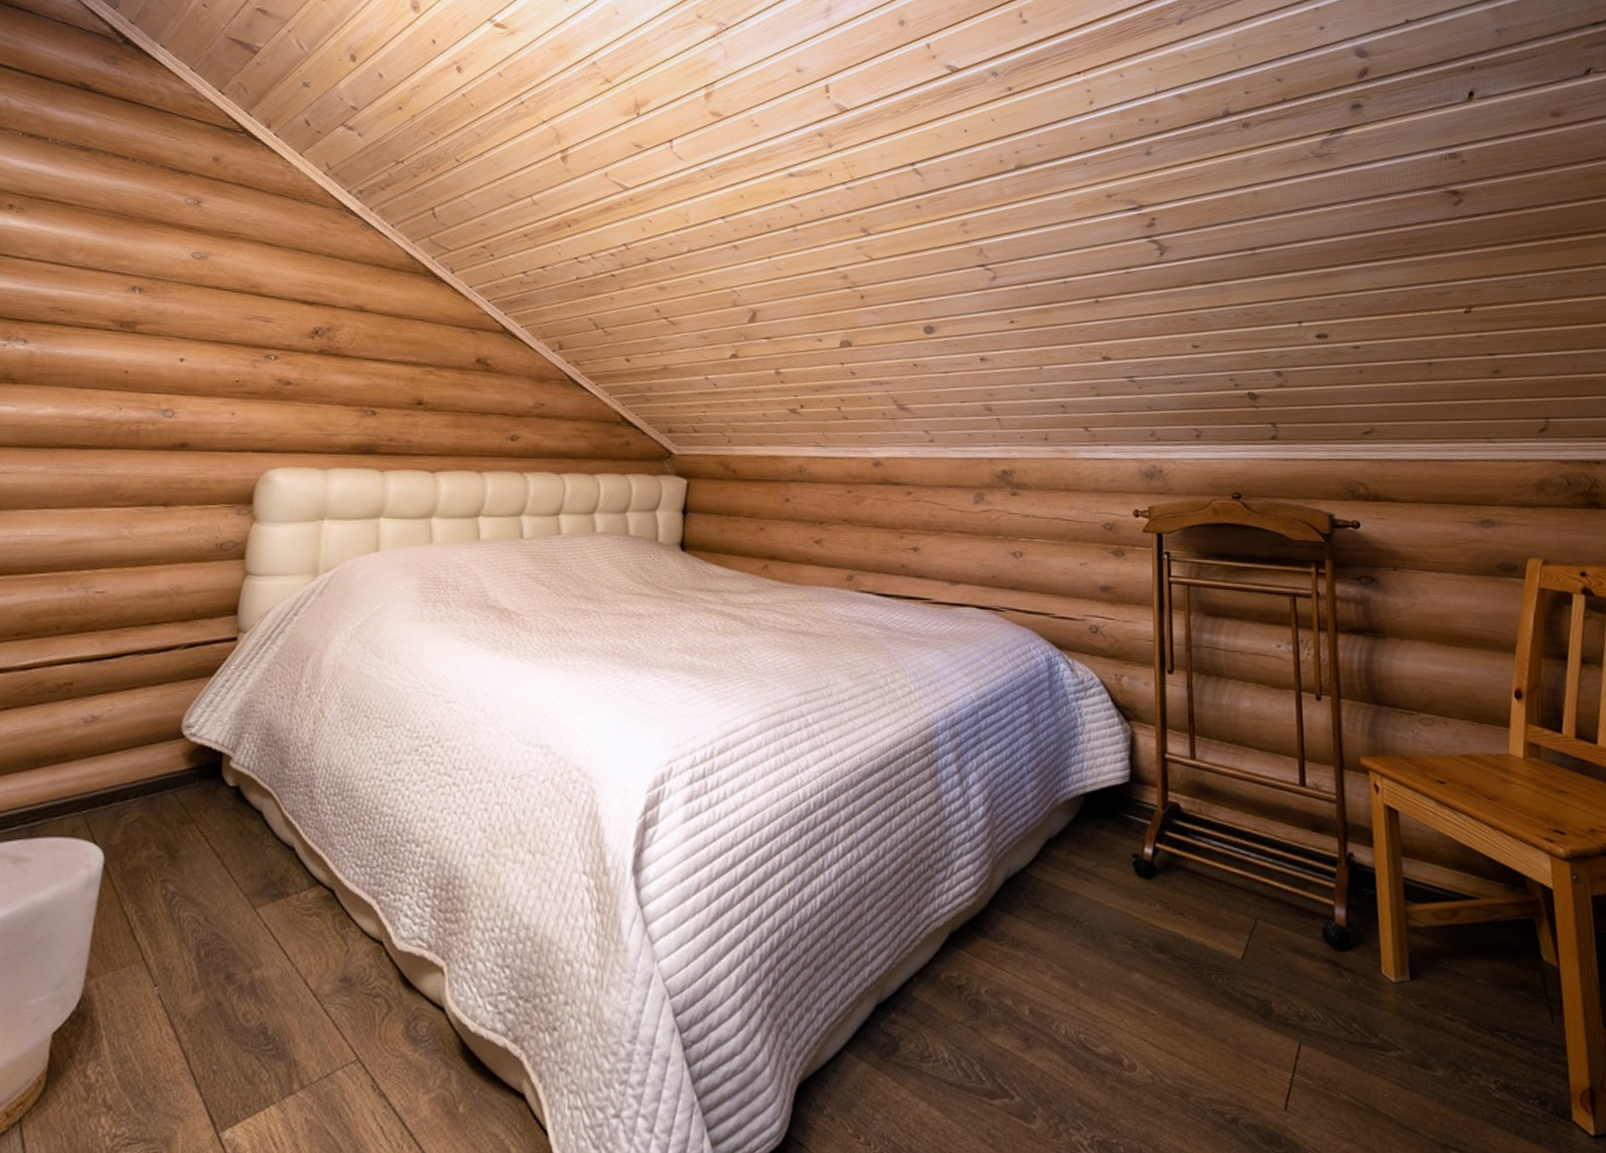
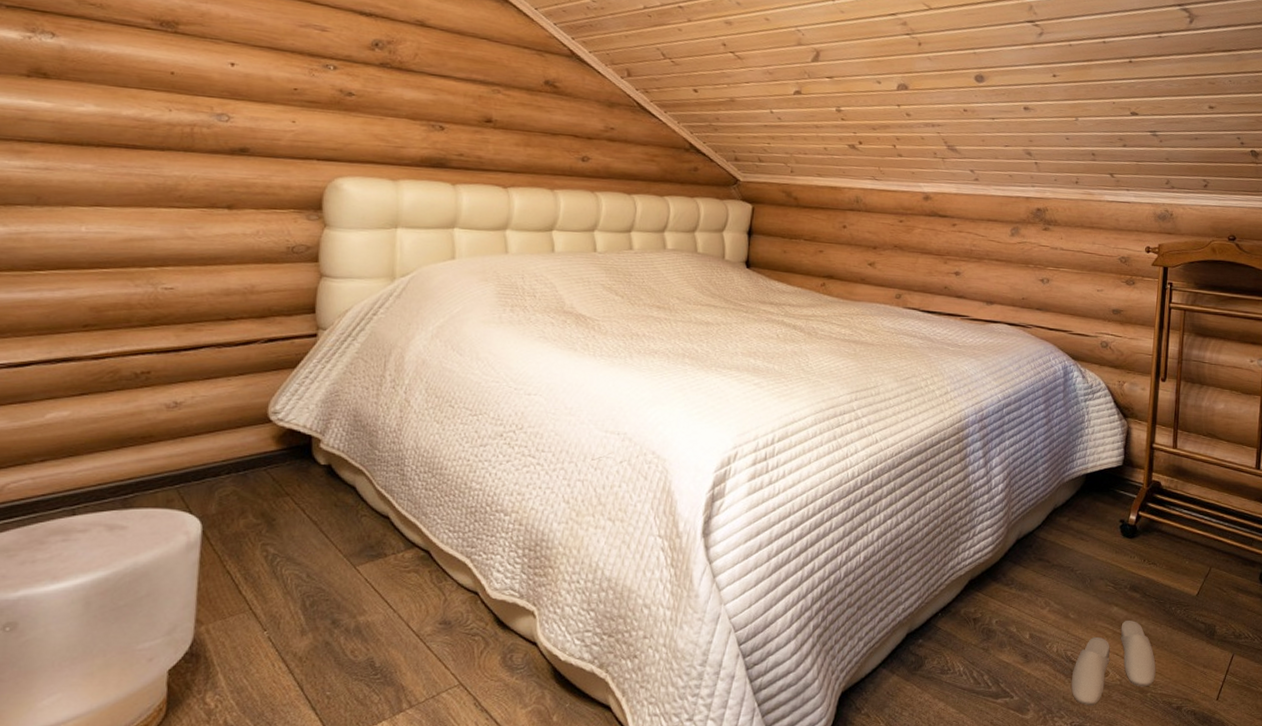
slippers: none [1087,991,1198,1114] -> present [1070,620,1156,706]

